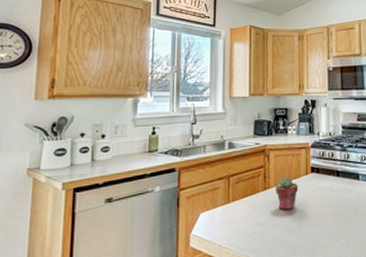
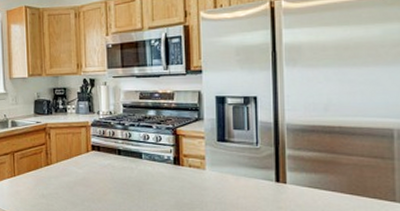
potted succulent: present [275,176,299,210] -> none [57,153,80,185]

